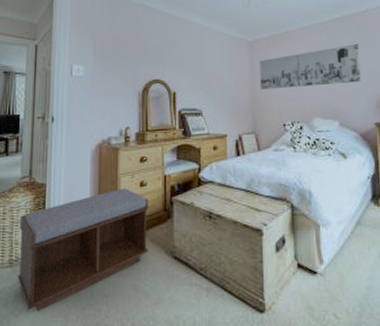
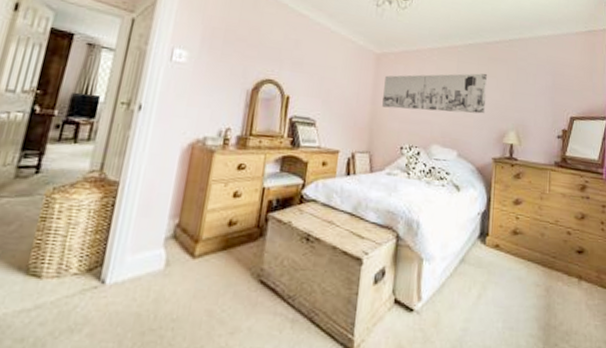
bench: present [17,188,148,312] -> none [64,197,241,335]

